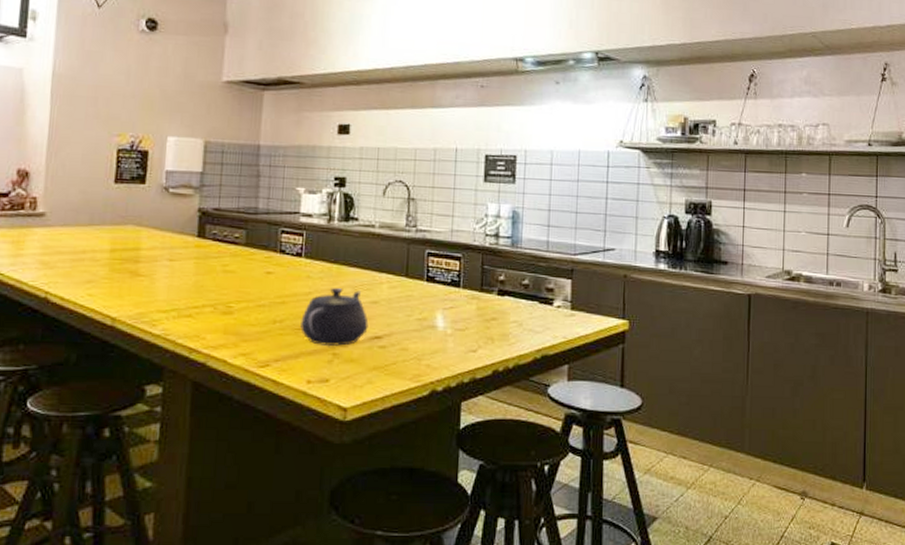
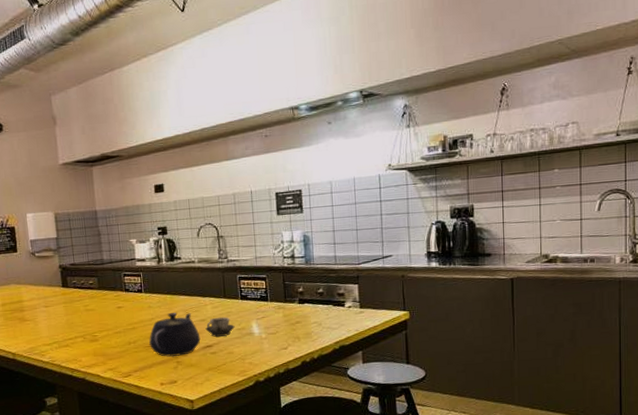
cup: none [376,300,414,326] -> present [205,317,235,337]

